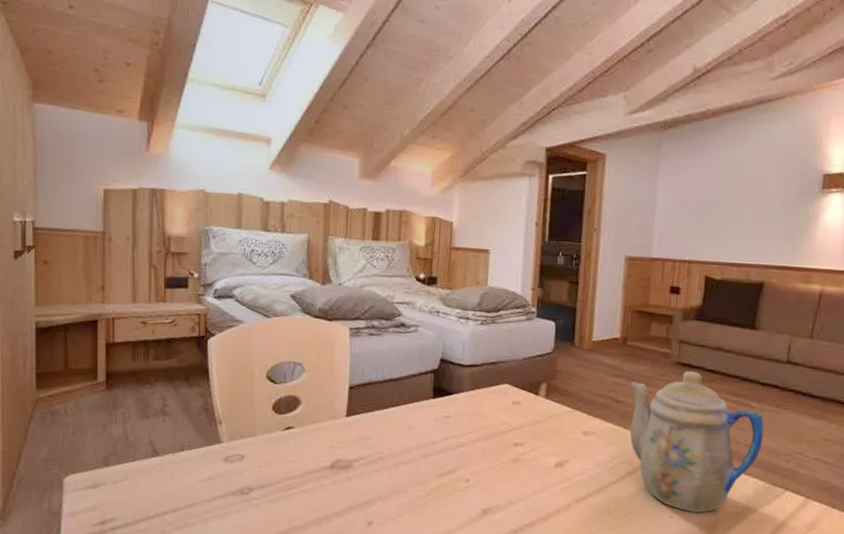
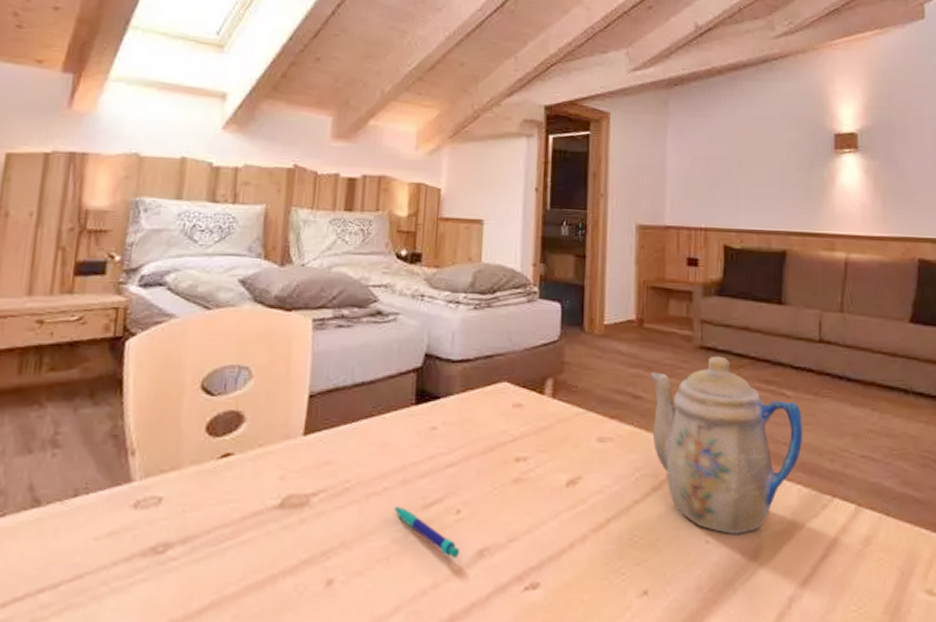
pen: none [418,473,469,514] -> present [395,506,461,558]

